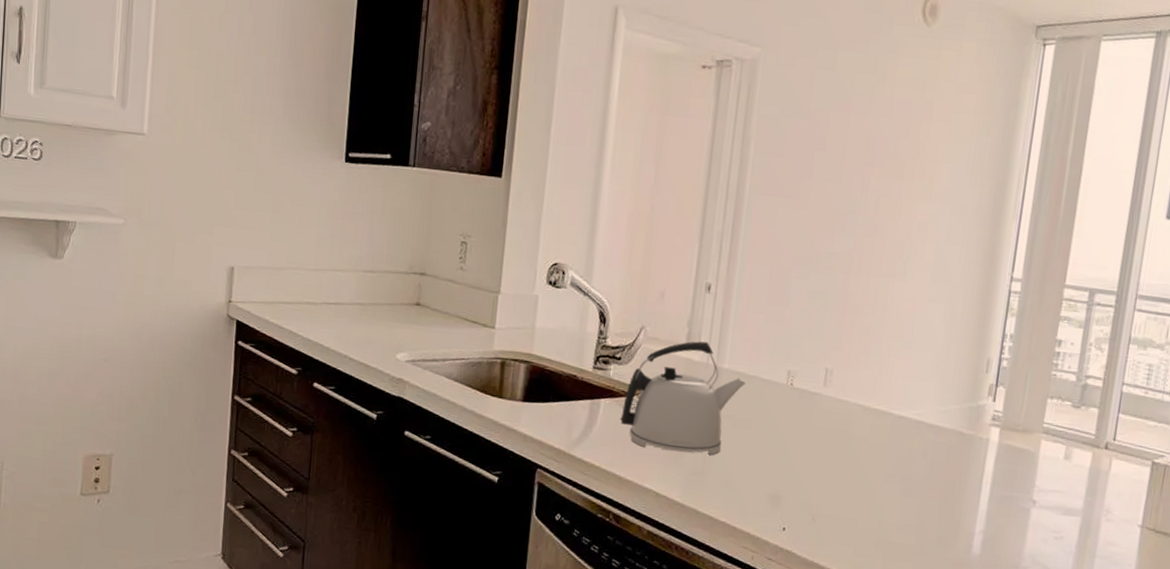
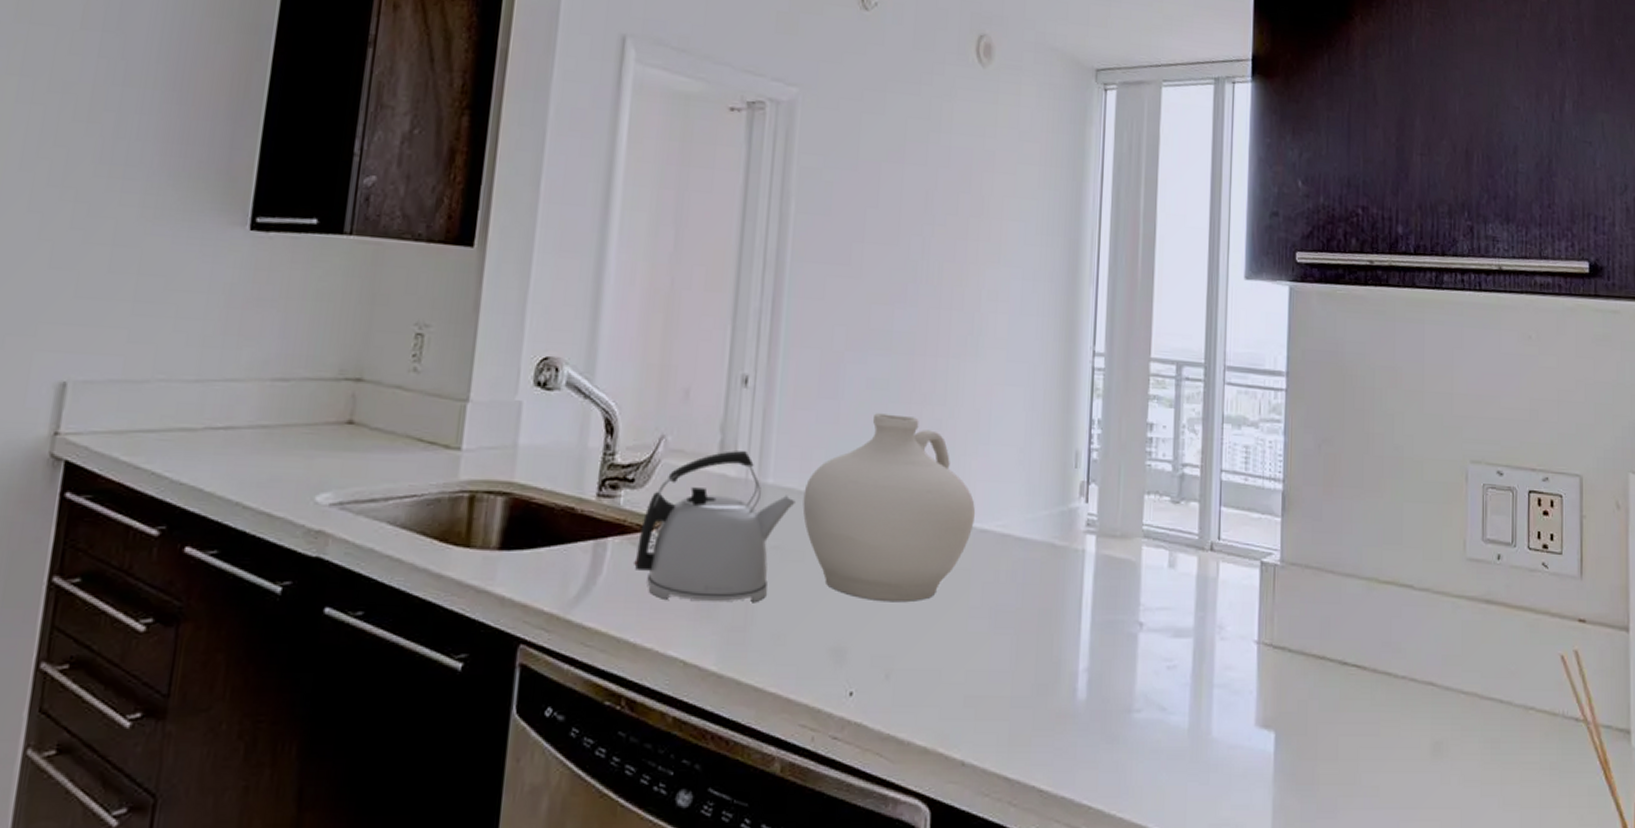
ceramic jug: none [751,318,895,467] -> present [802,413,976,603]

